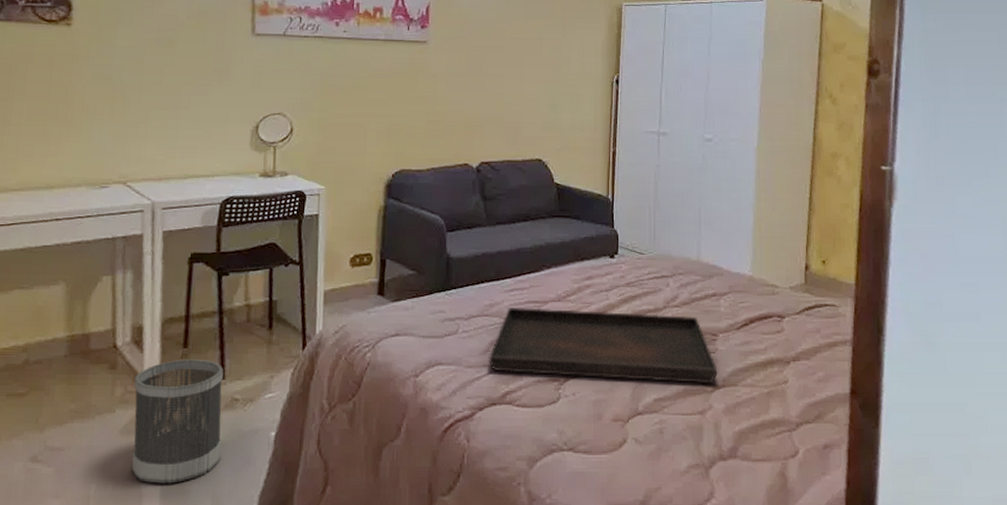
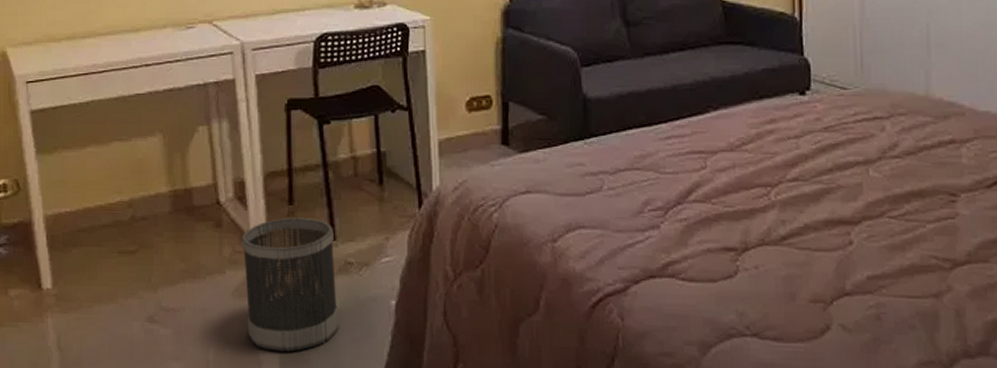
serving tray: present [488,307,718,384] -> none [641,159,960,259]

